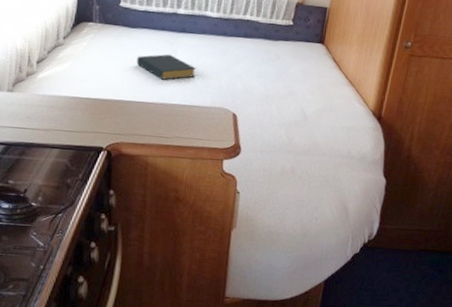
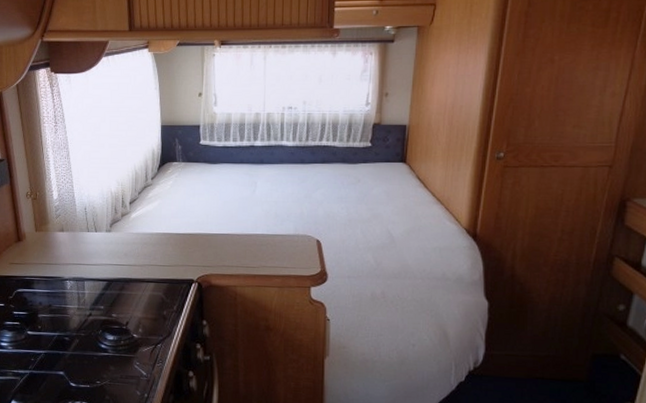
hardback book: present [136,54,197,80] -> none [219,186,277,211]

